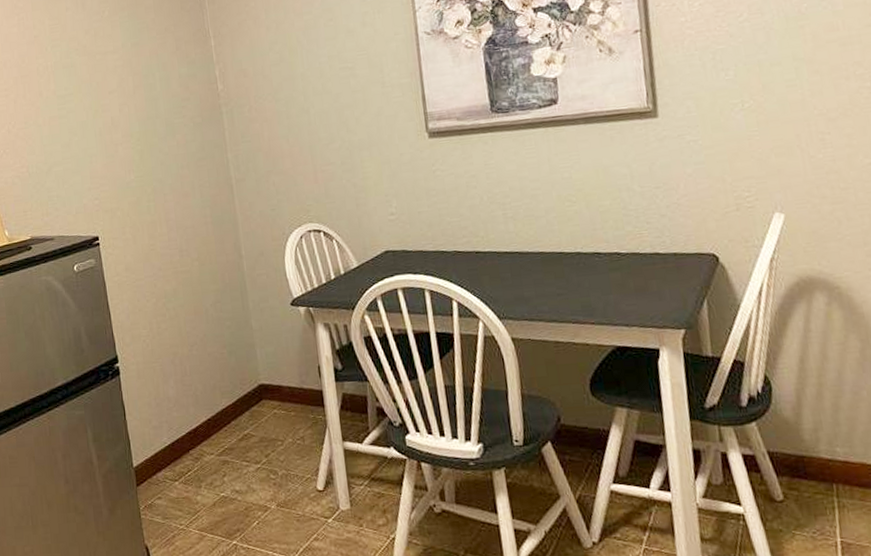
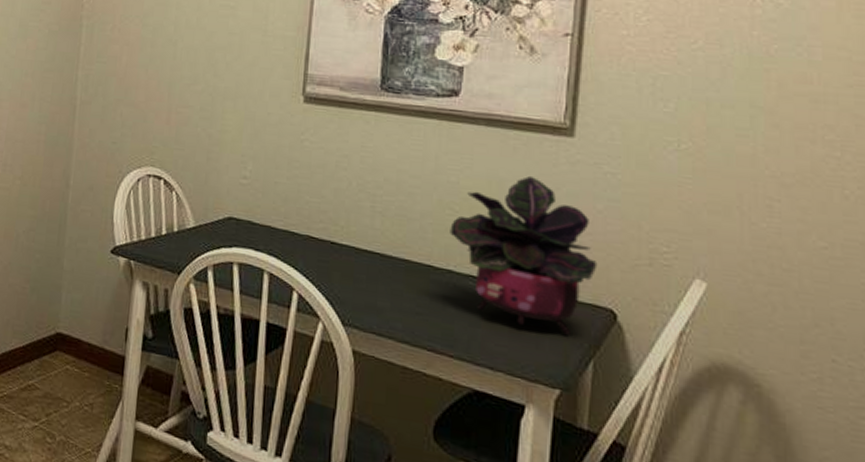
potted plant: none [571,157,696,284] -> present [450,175,598,336]

